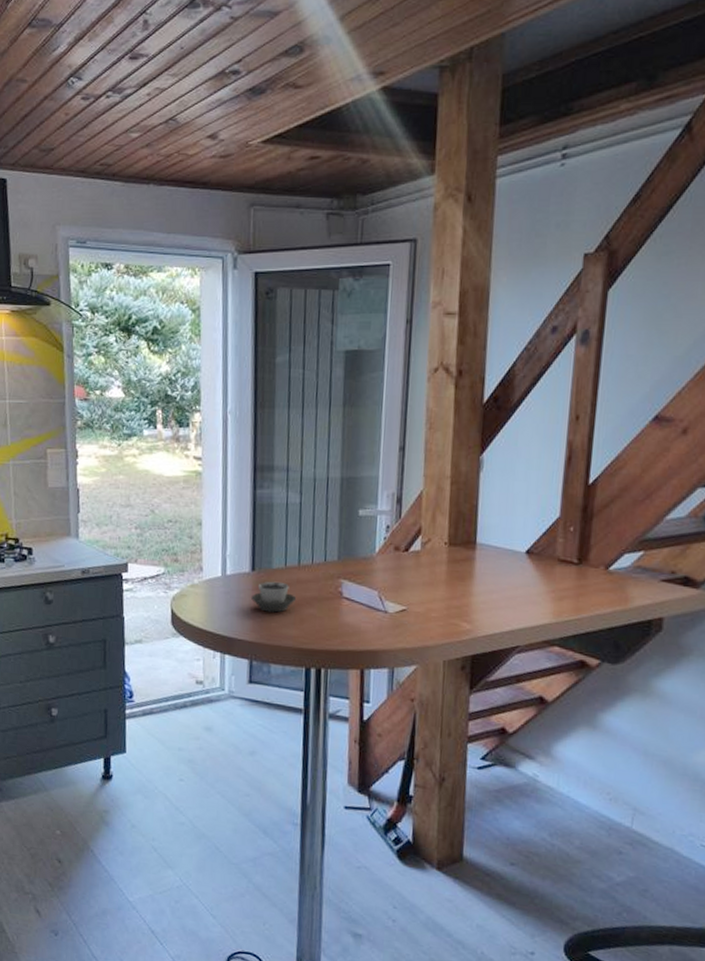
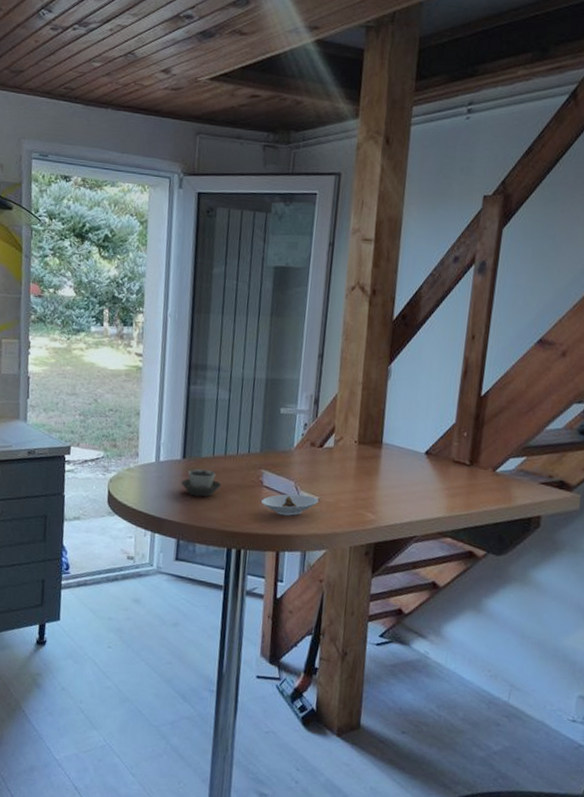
saucer: none [342,605,406,629] -> present [262,494,318,516]

